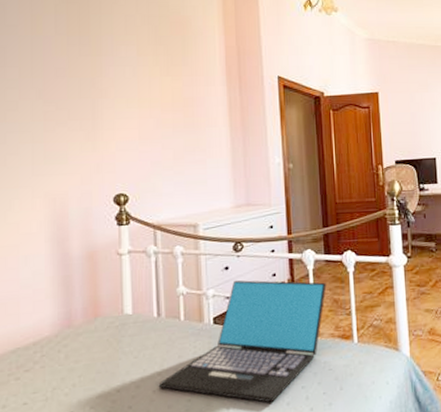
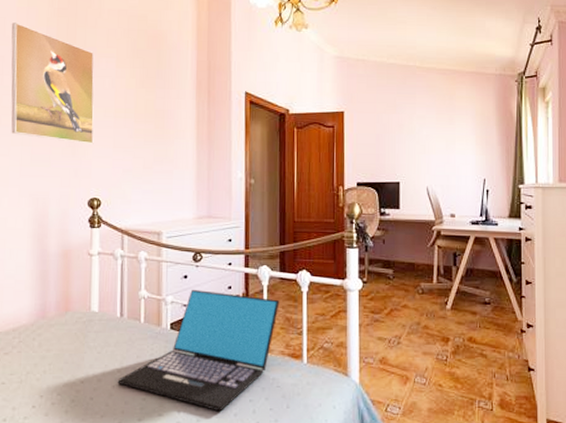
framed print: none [12,10,117,137] -> present [11,22,95,144]

